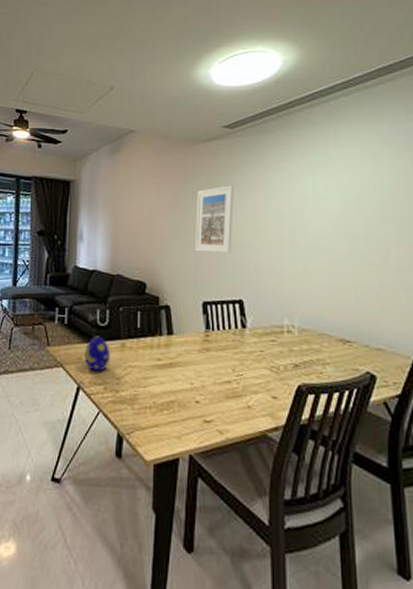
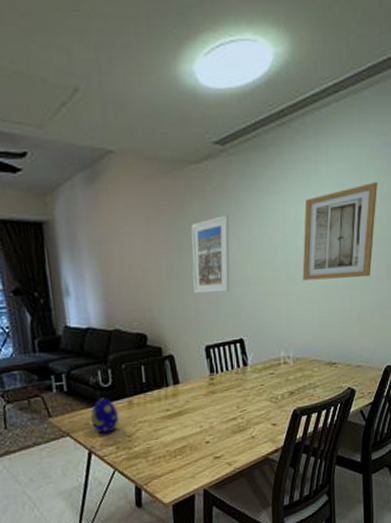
wall art: none [309,164,394,255] -> present [302,181,378,281]

